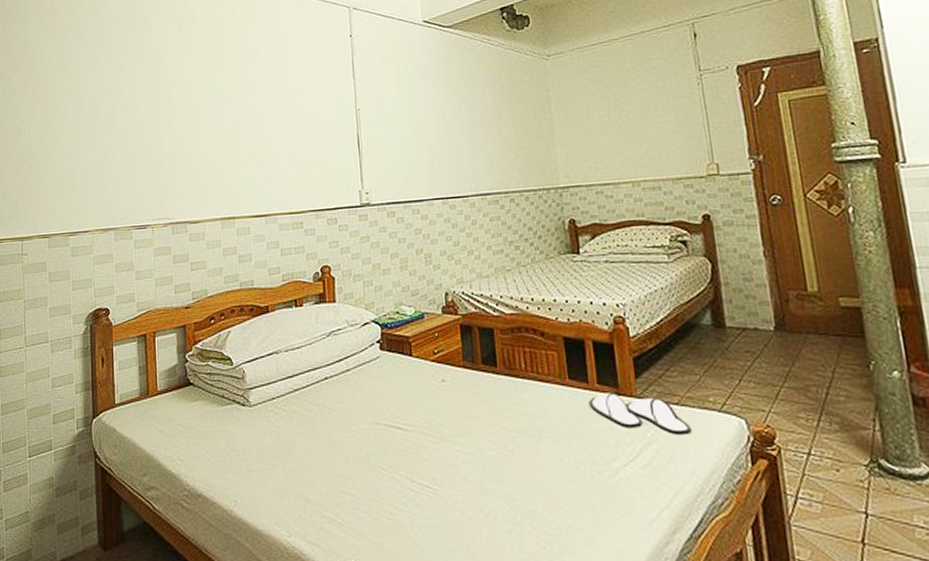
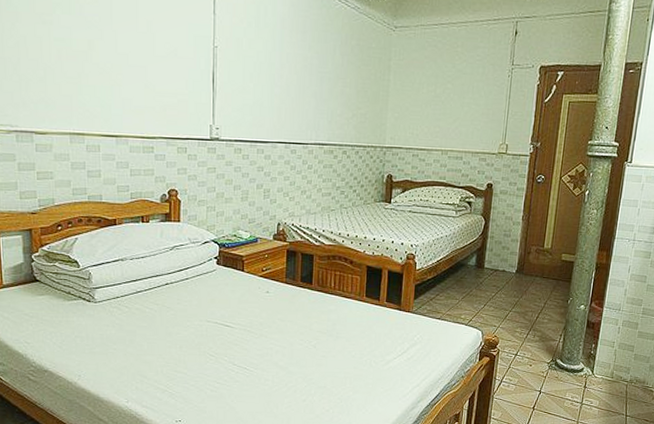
slippers: present [589,393,691,436] -> none [377,308,445,340]

